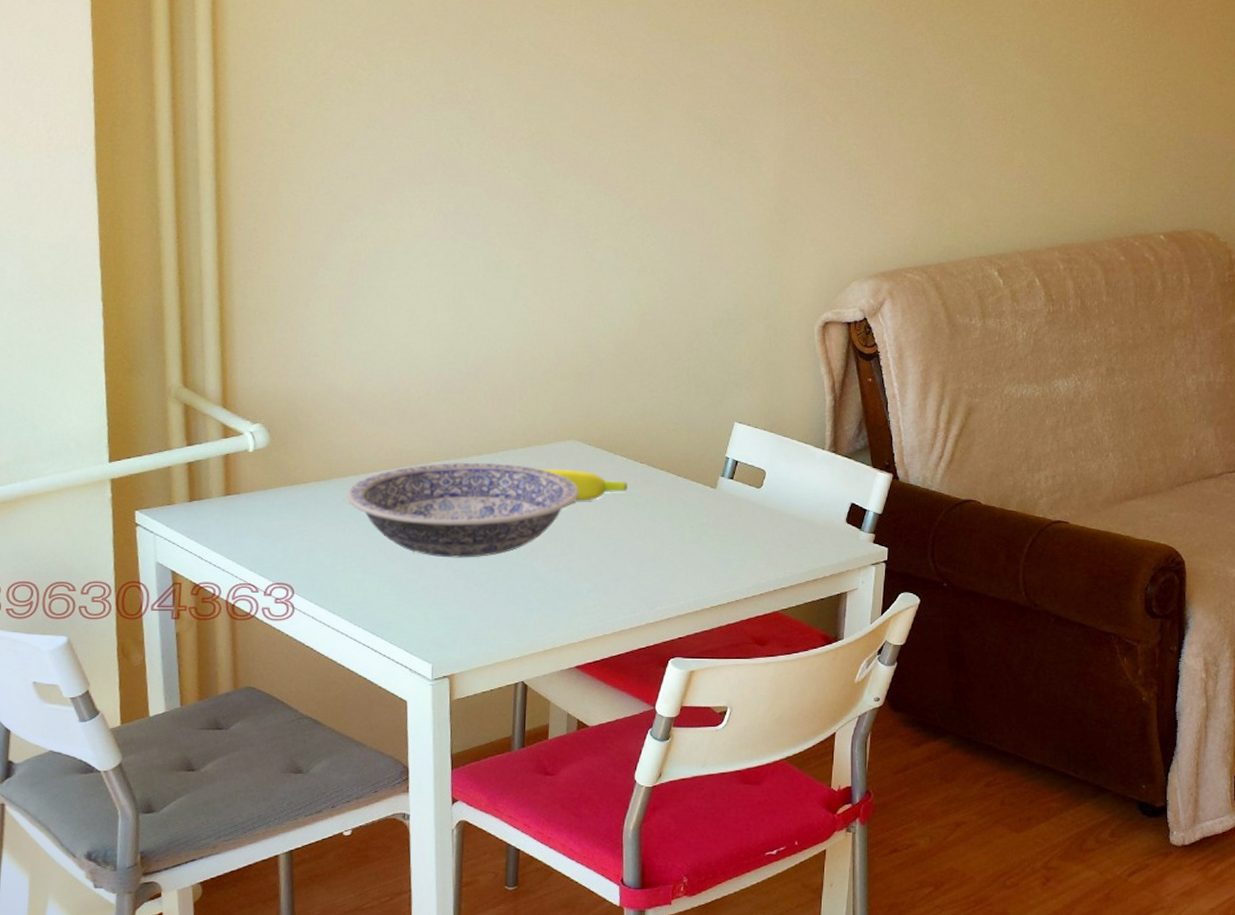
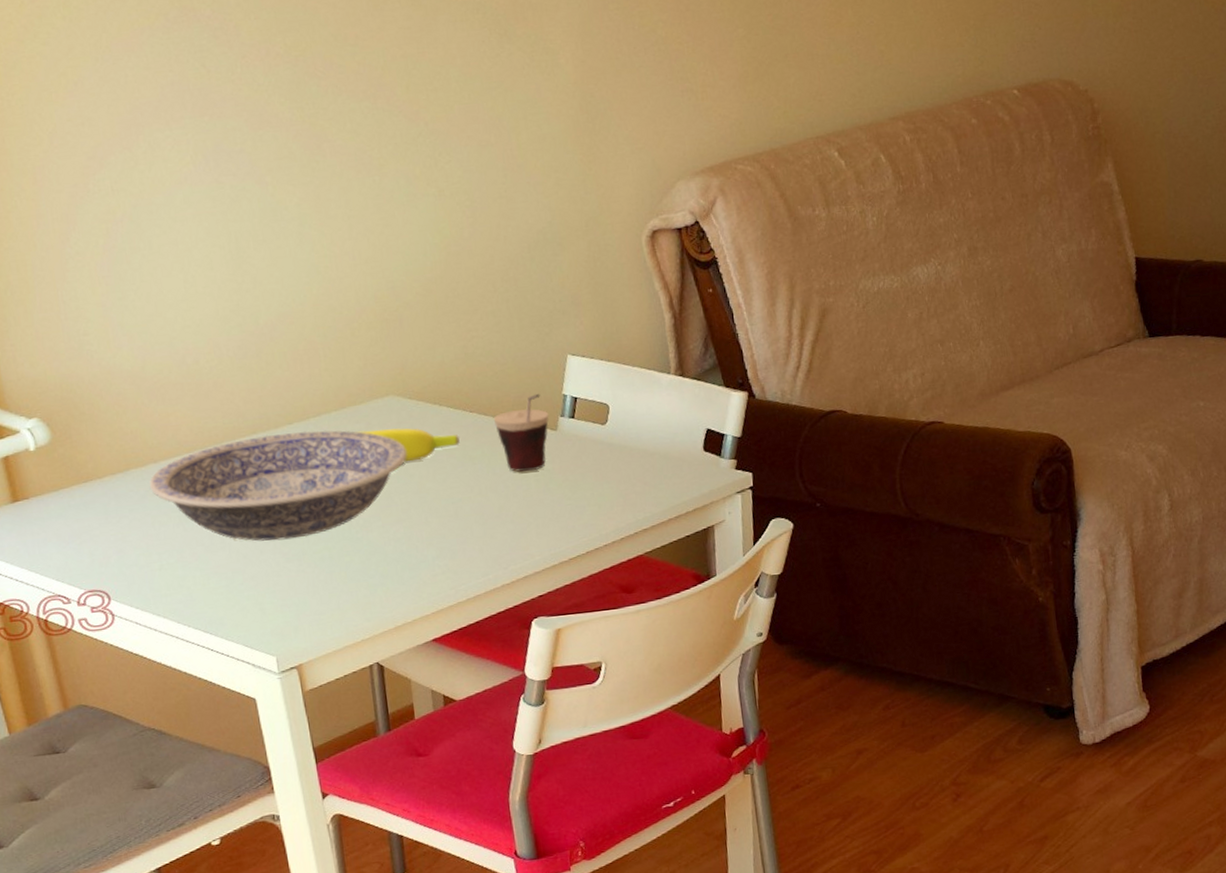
cup: none [660,454,711,523] -> present [493,394,550,472]

